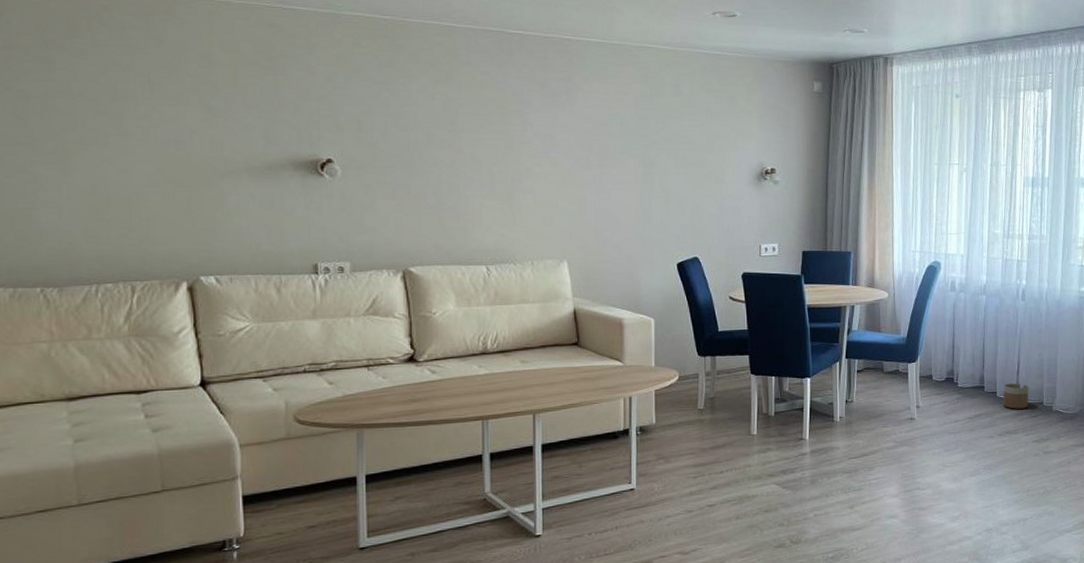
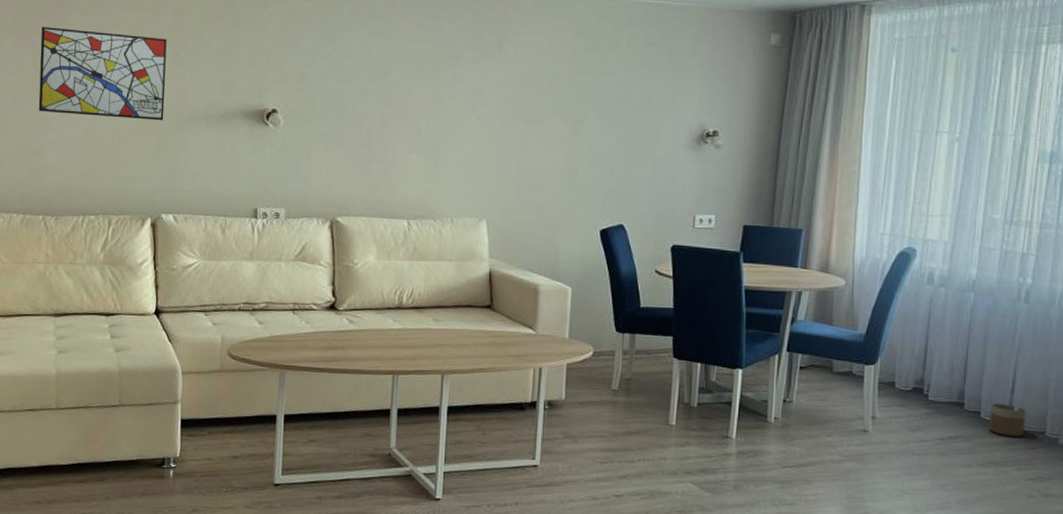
wall art: none [21,71,195,175] -> present [38,27,167,121]

